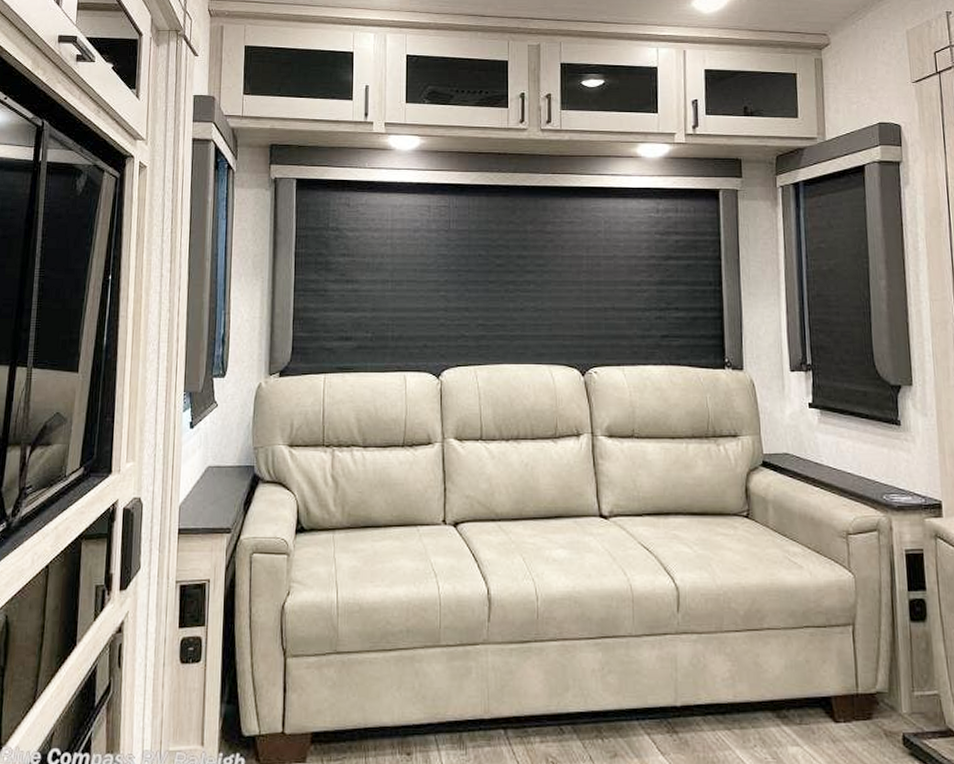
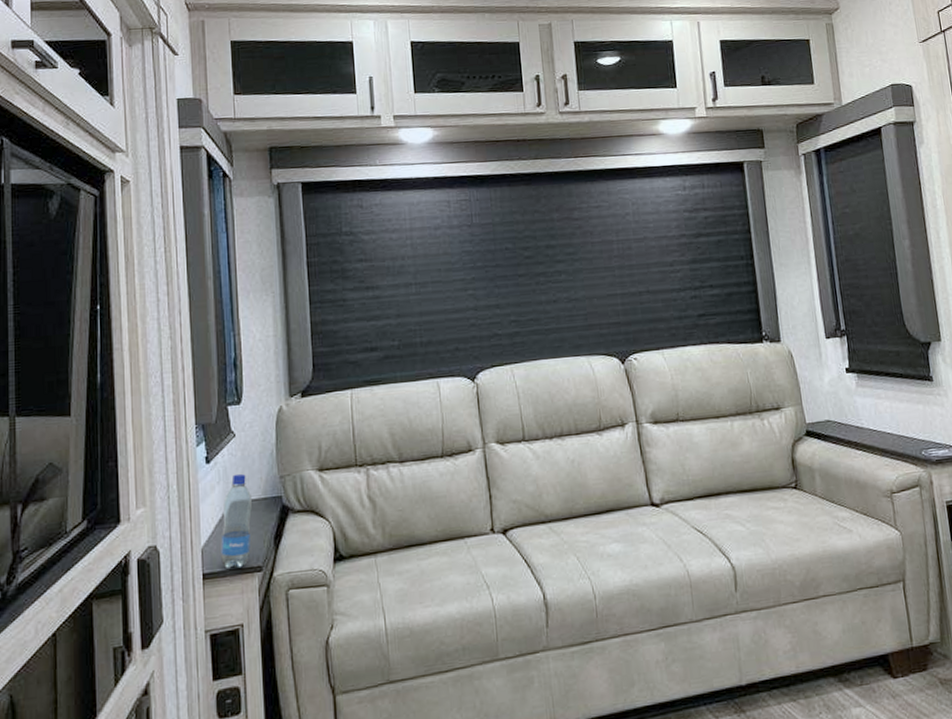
bottle: none [195,441,228,528] -> present [220,473,253,570]

